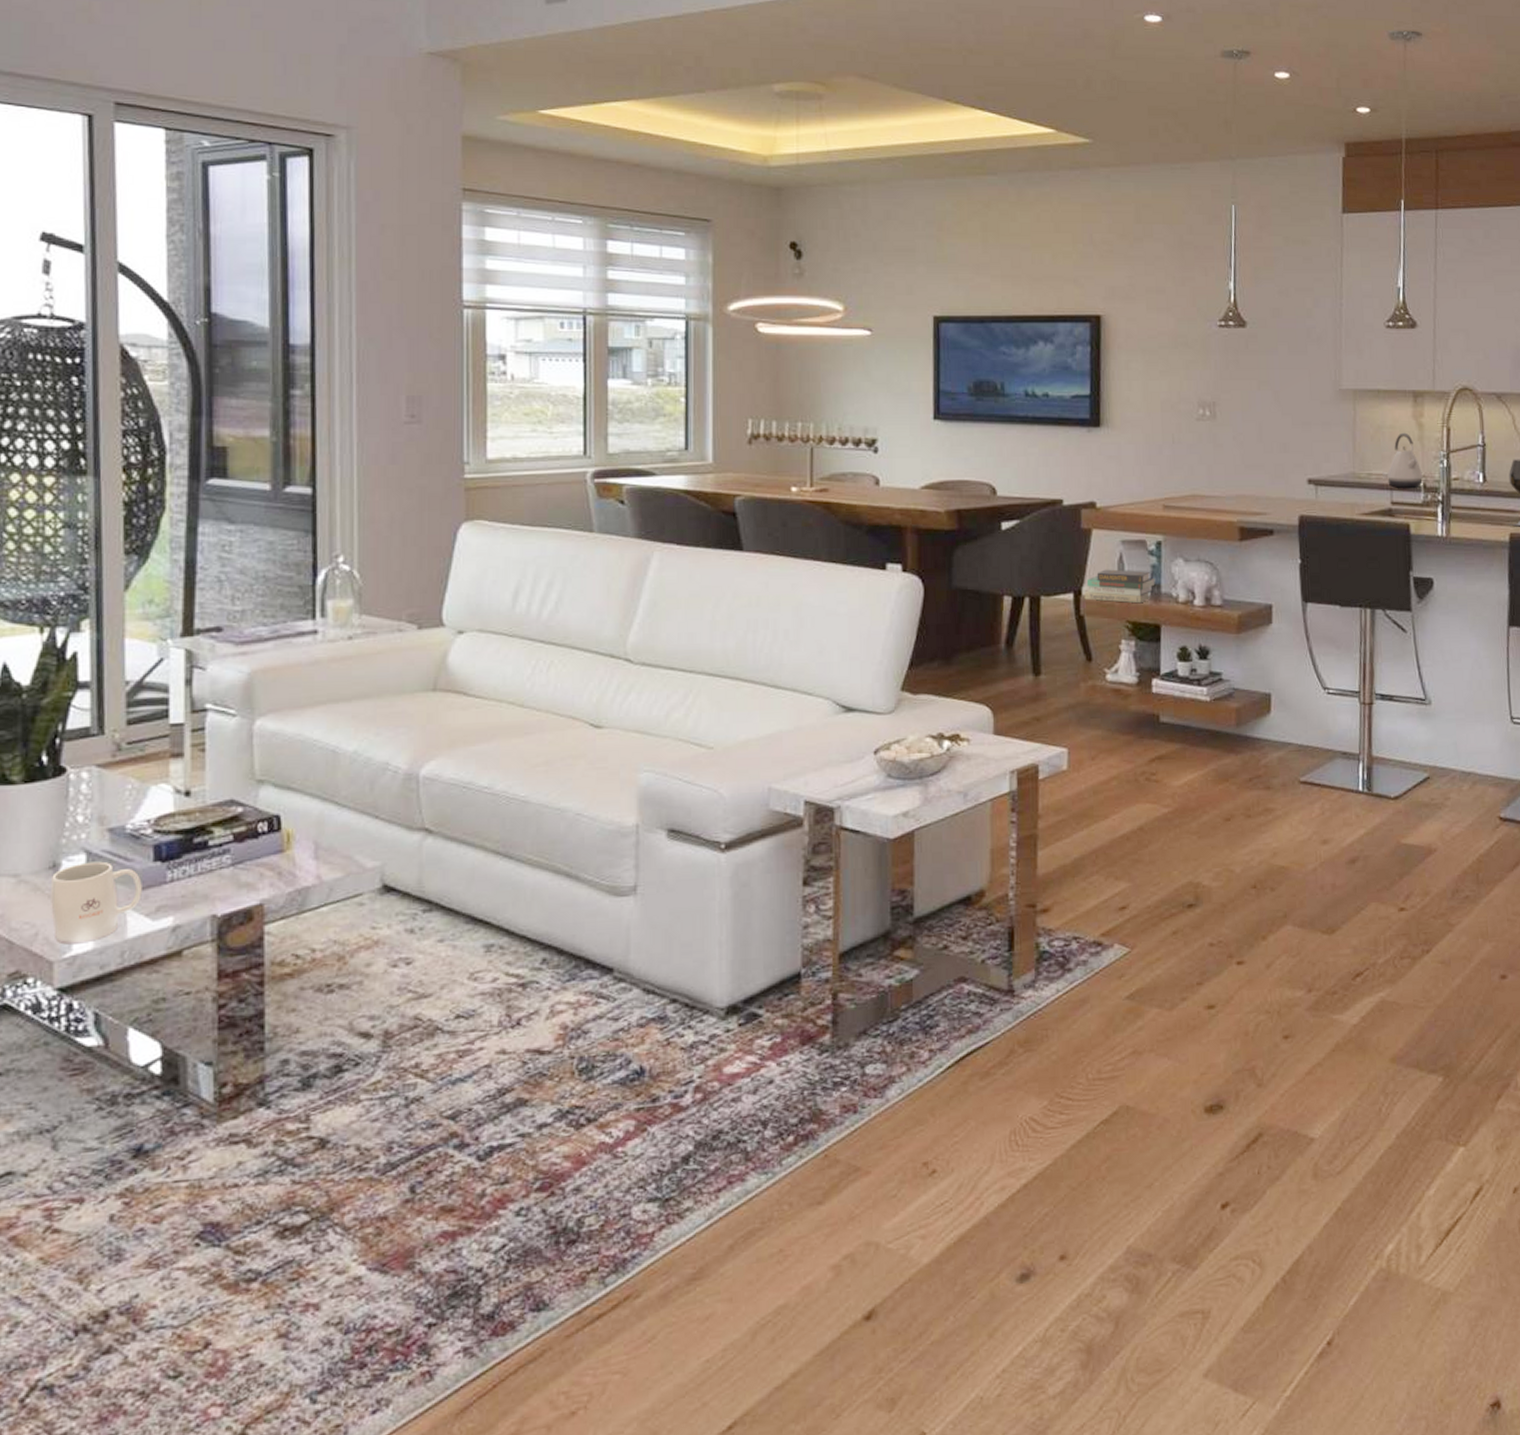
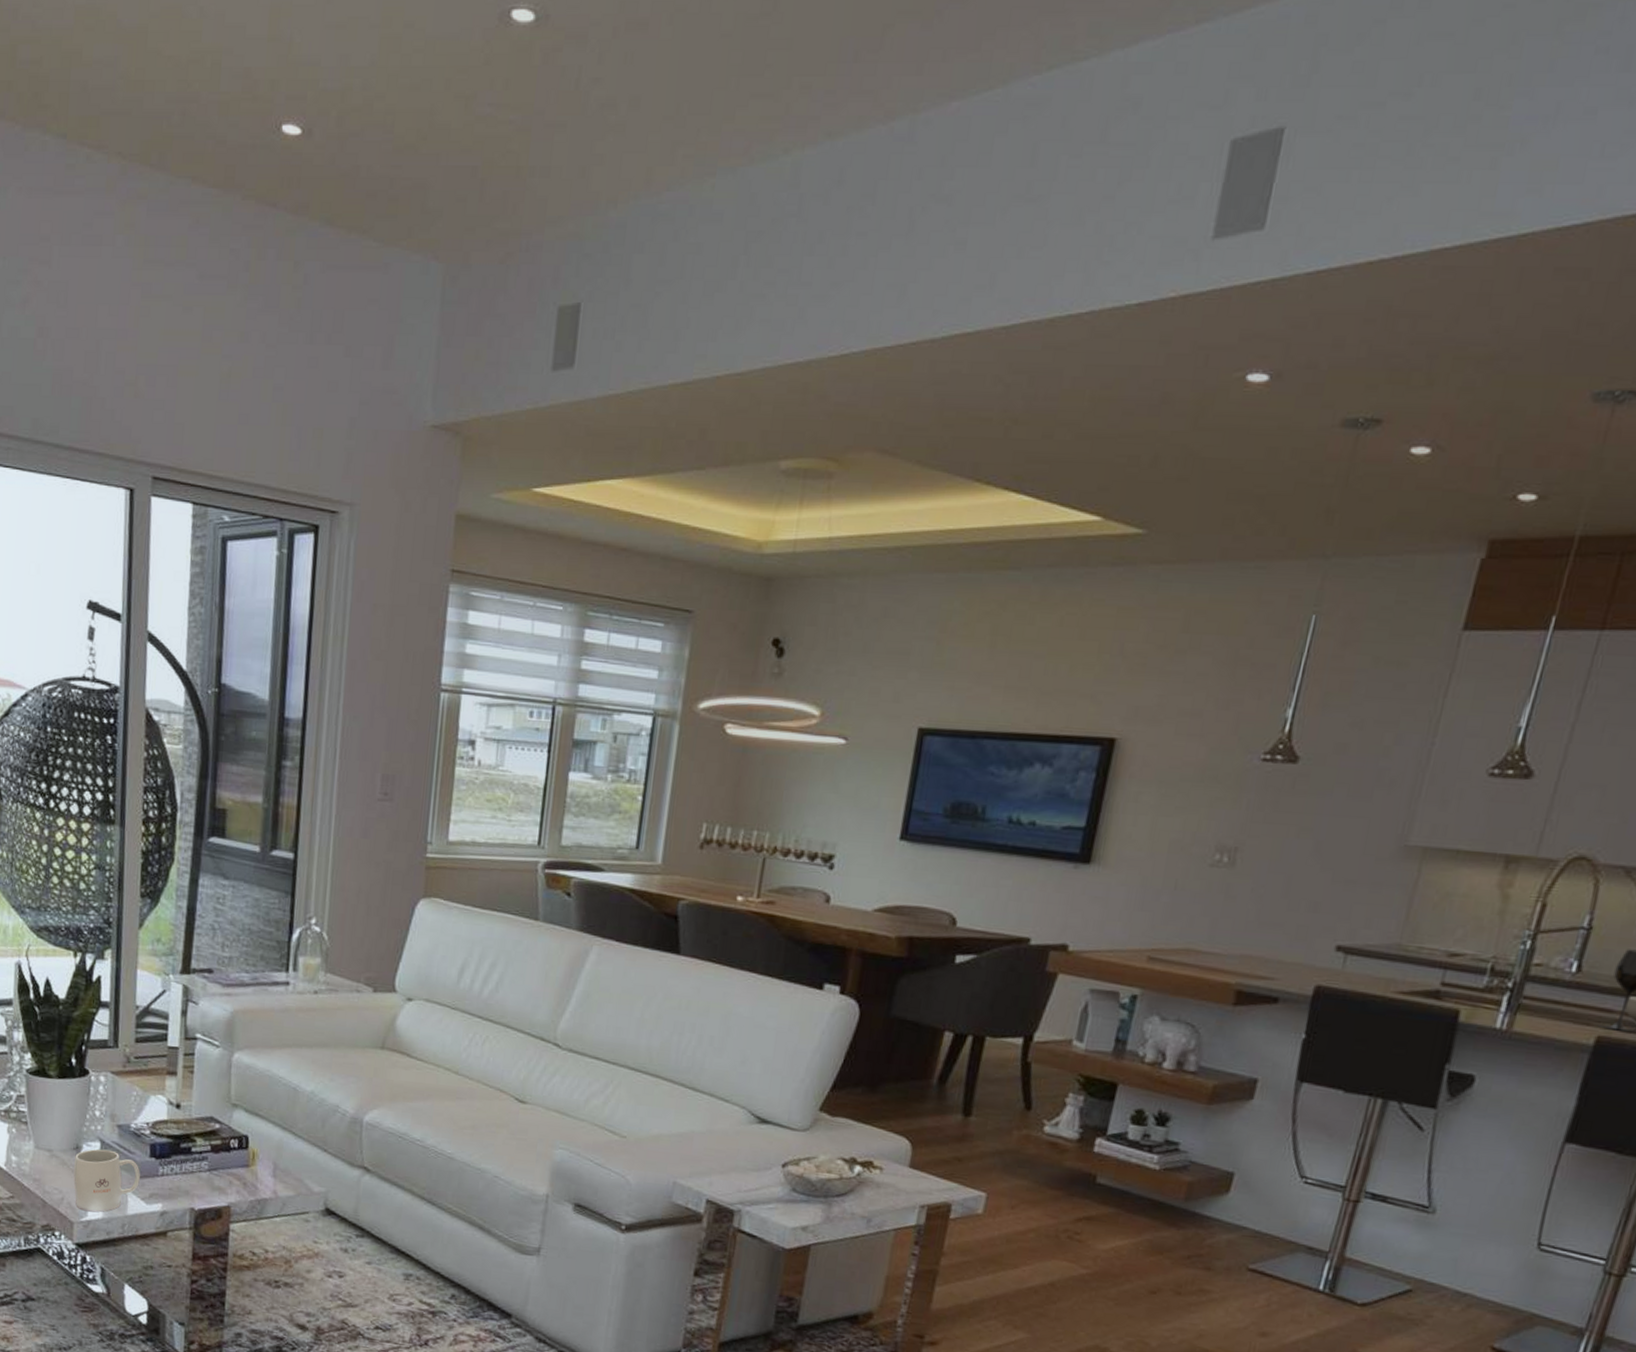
books: present [1084,569,1155,604] -> none [1035,1017,1122,1058]
kettle: present [1386,432,1424,488] -> none [1442,903,1494,970]

